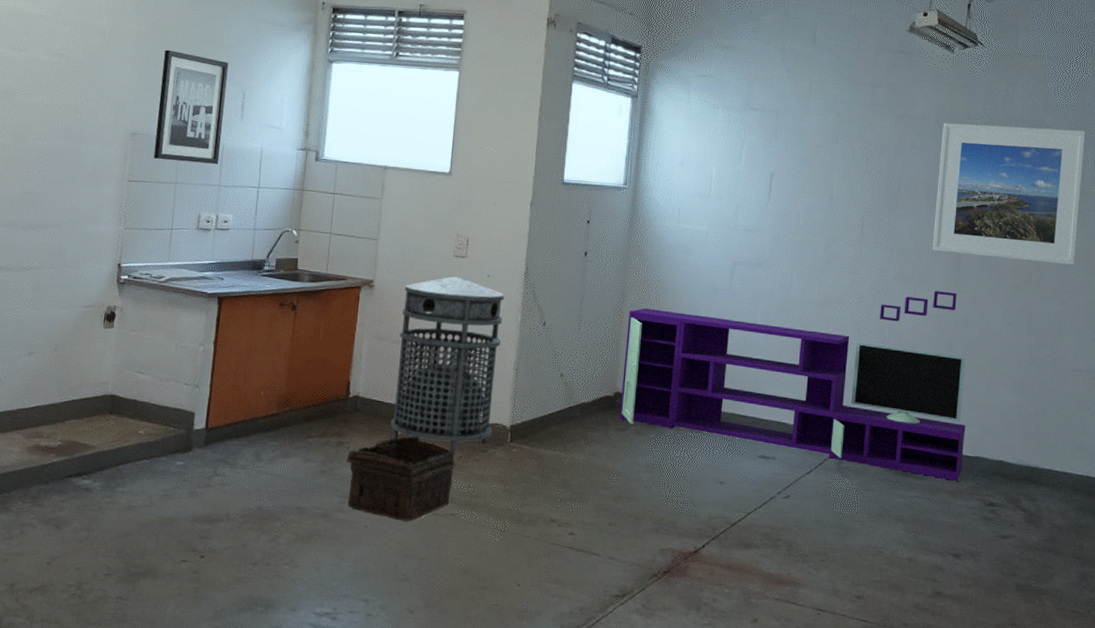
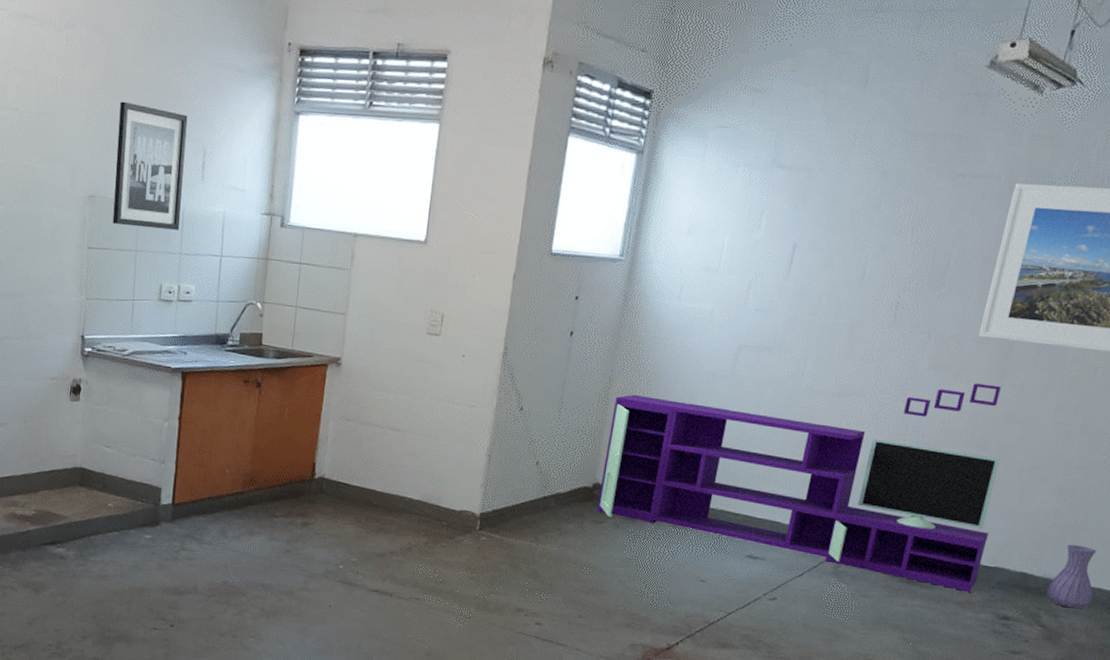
basket: present [336,436,455,522] -> none [301,520,421,604]
trash can: present [391,276,505,455] -> none [356,355,480,541]
vase: none [1021,432,1061,493] -> present [1045,544,1097,609]

